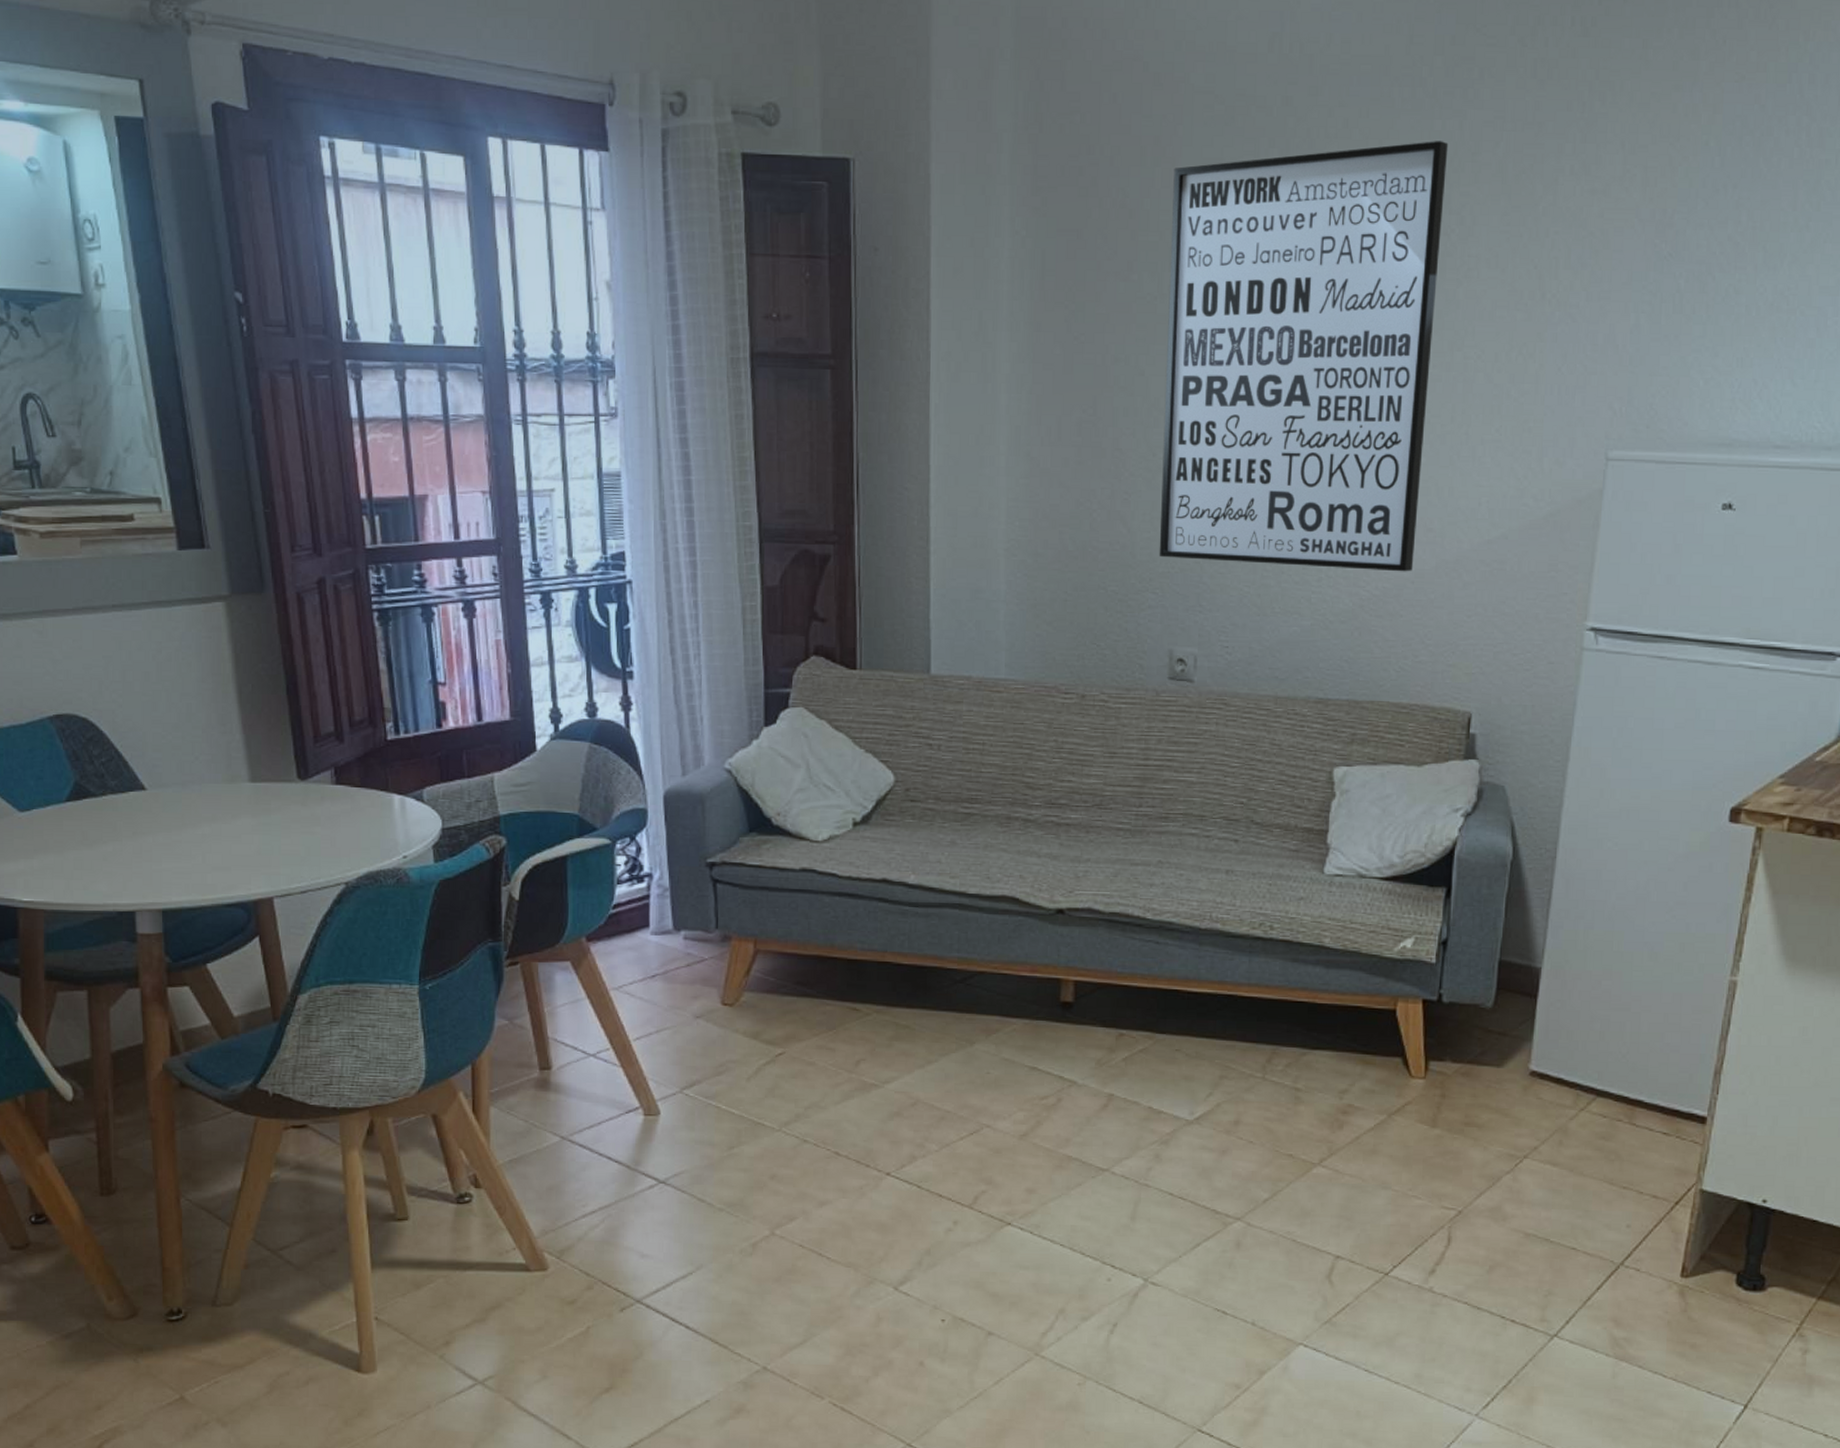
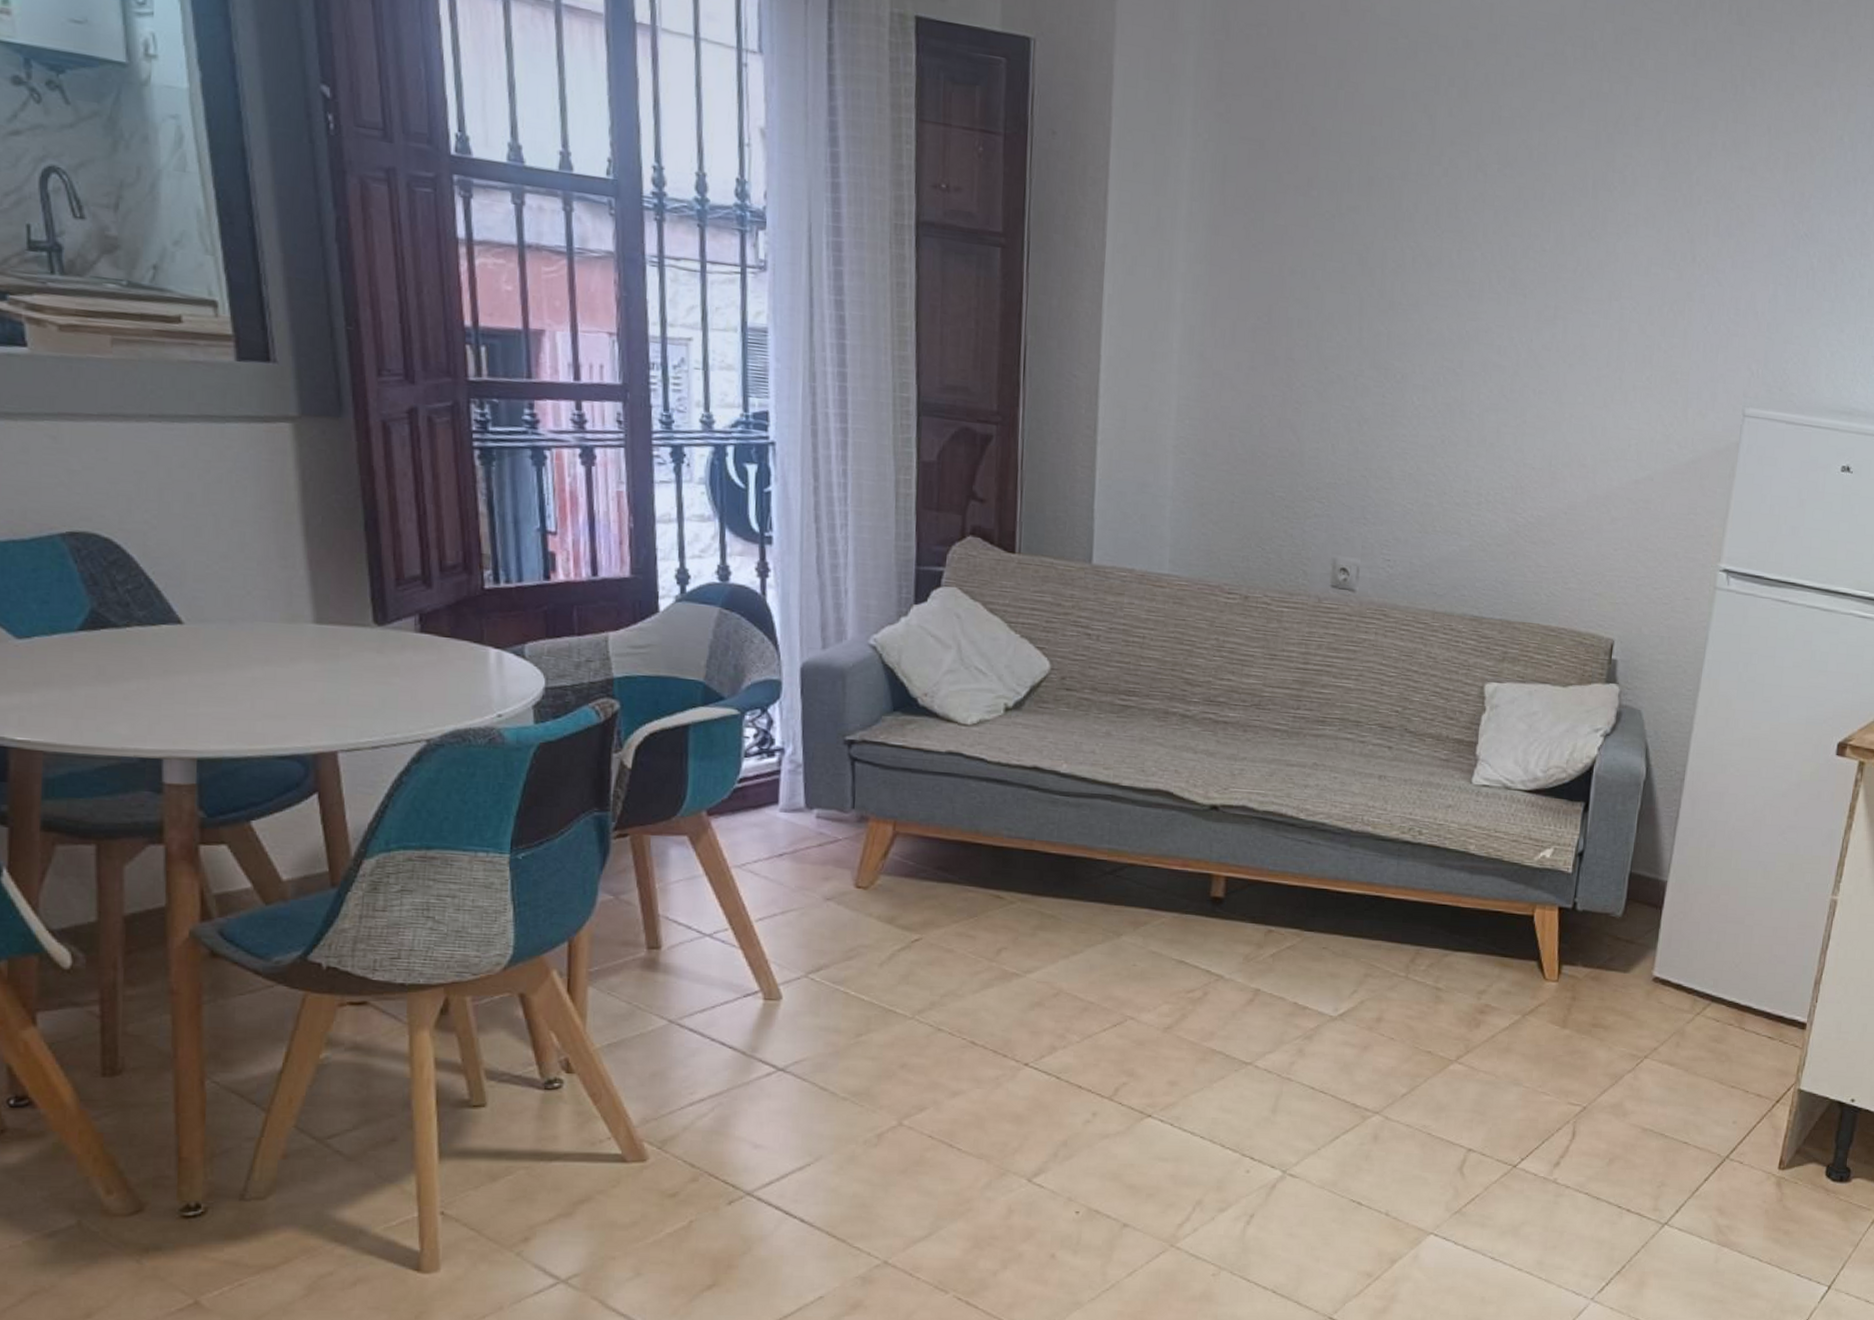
wall art: present [1159,141,1449,572] -> none [1326,93,1615,503]

